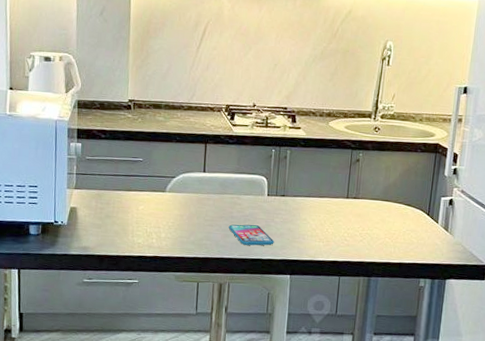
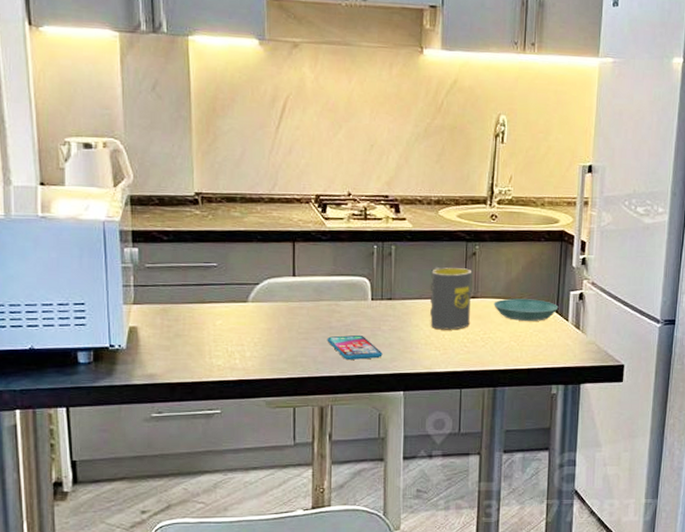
mug: none [316,170,355,225] -> present [429,267,471,330]
saucer: none [372,200,430,222] -> present [494,298,559,321]

